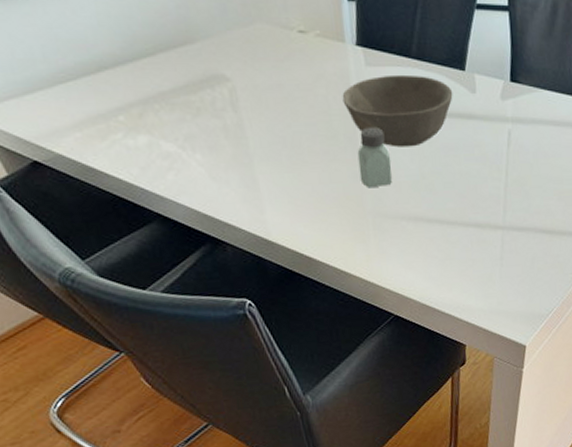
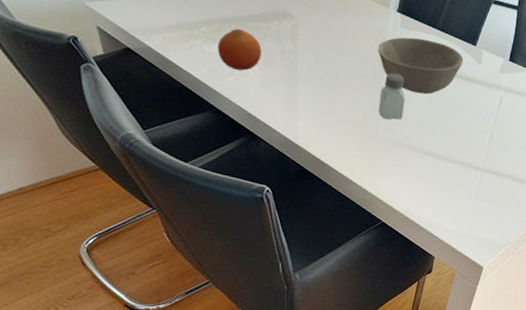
fruit: none [143,109,201,162] -> present [217,28,262,71]

